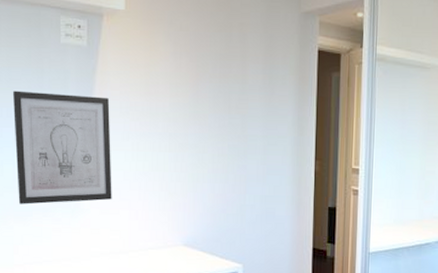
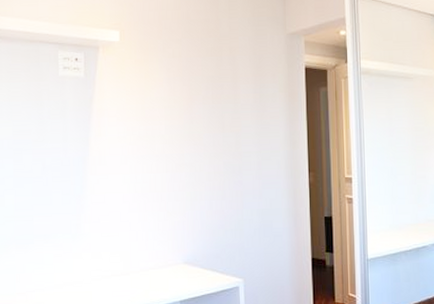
wall art: present [13,90,112,205] -> none [14,123,112,233]

